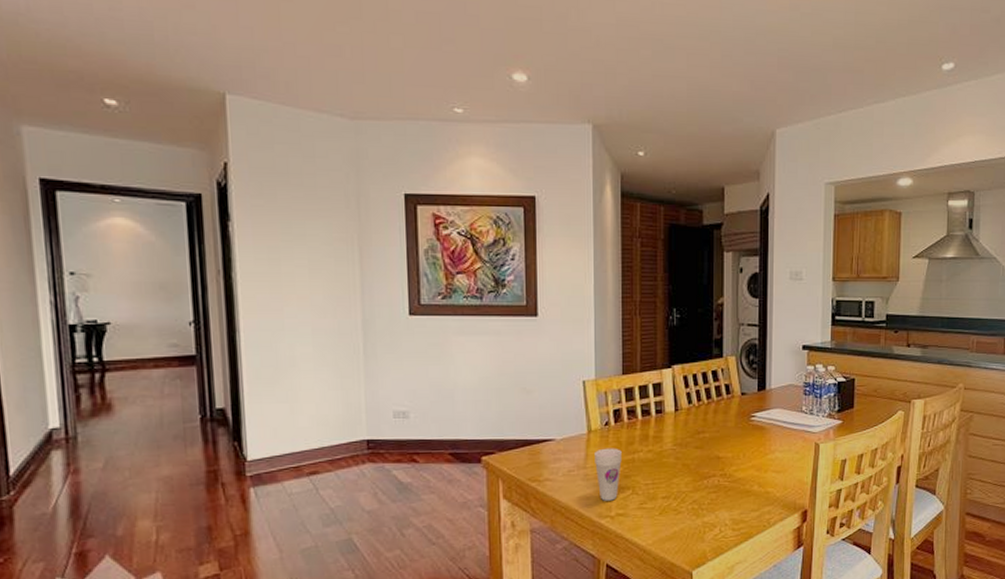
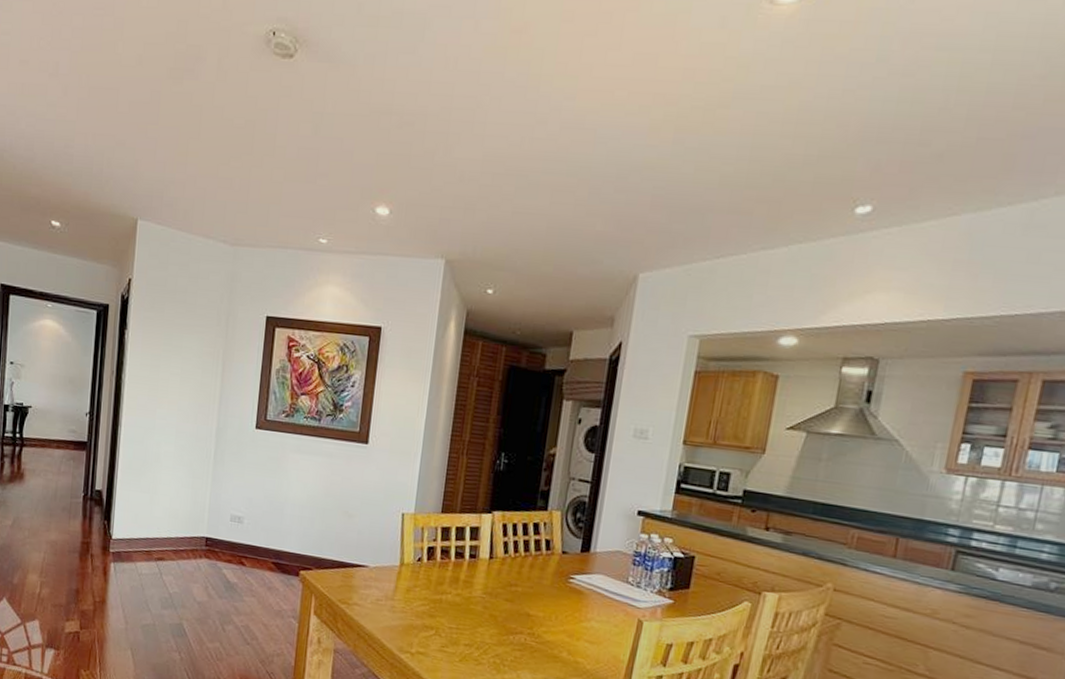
cup: present [595,448,622,501] -> none [402,583,430,638]

